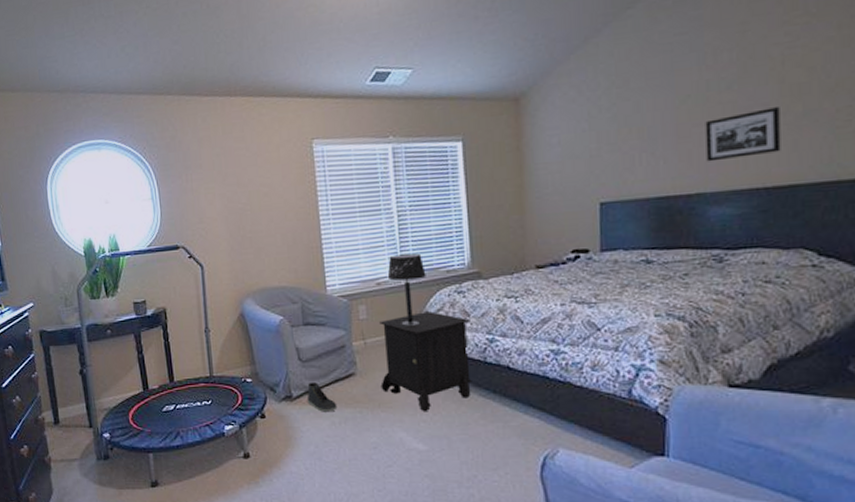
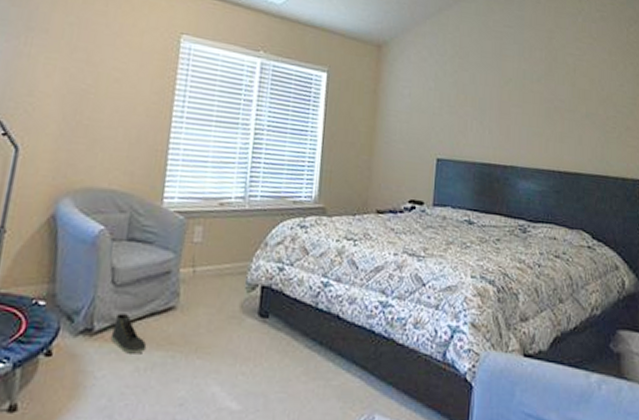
nightstand: present [379,311,472,412] -> none [201,243,309,363]
table lamp: present [387,253,426,326] -> none [232,175,273,258]
picture frame: present [705,107,781,162] -> none [520,103,571,143]

